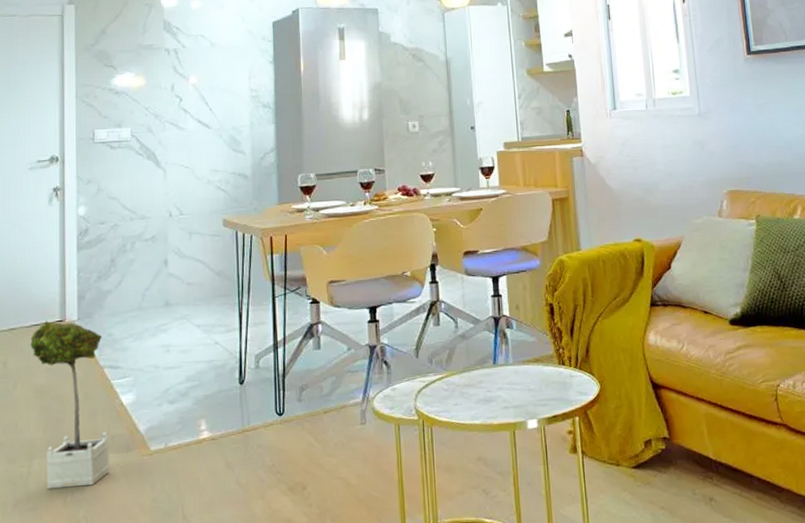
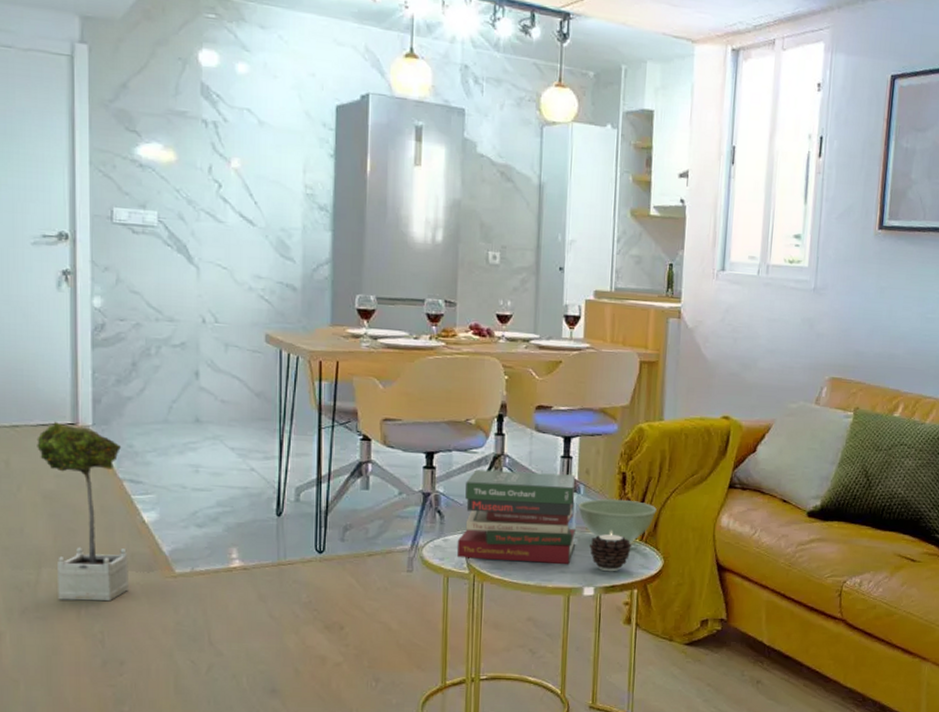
books: none [404,312,515,405] -> present [456,469,576,564]
bowl: none [512,329,586,373] -> present [578,498,657,544]
candle: none [528,362,568,403] -> present [590,531,632,572]

